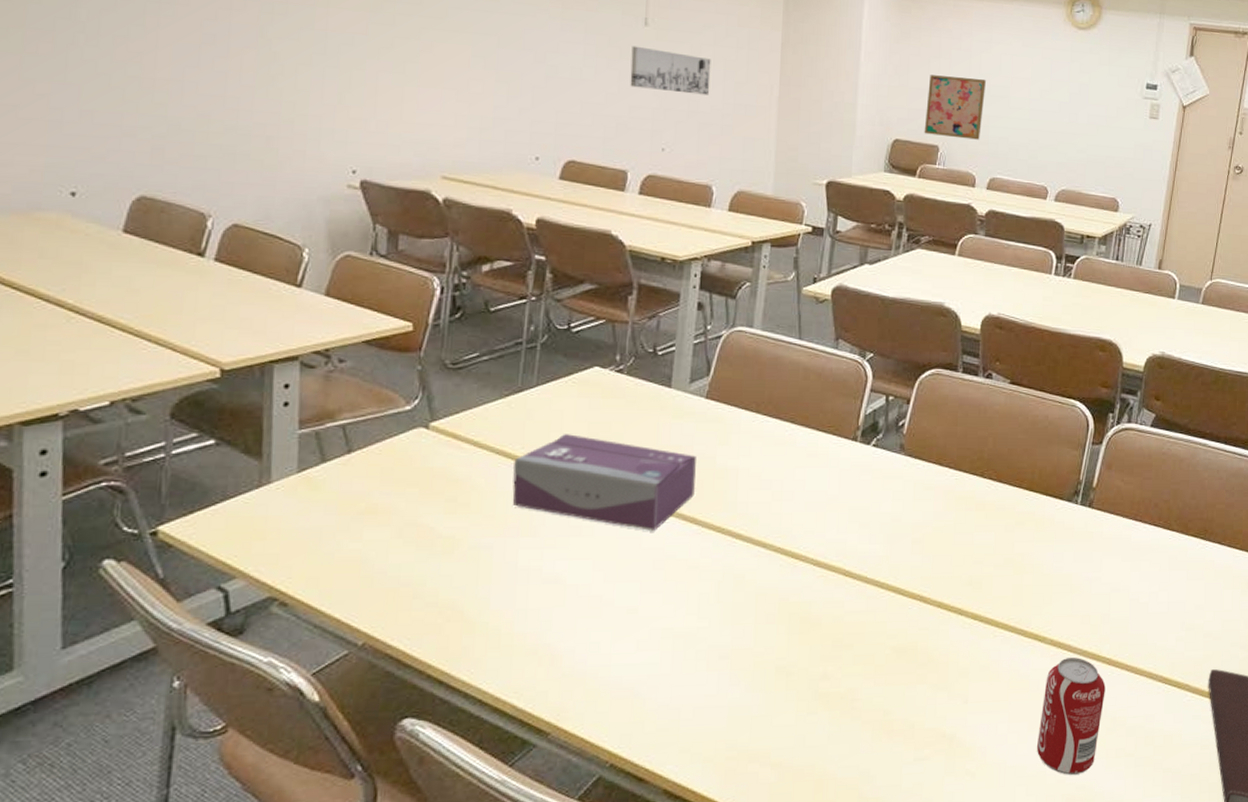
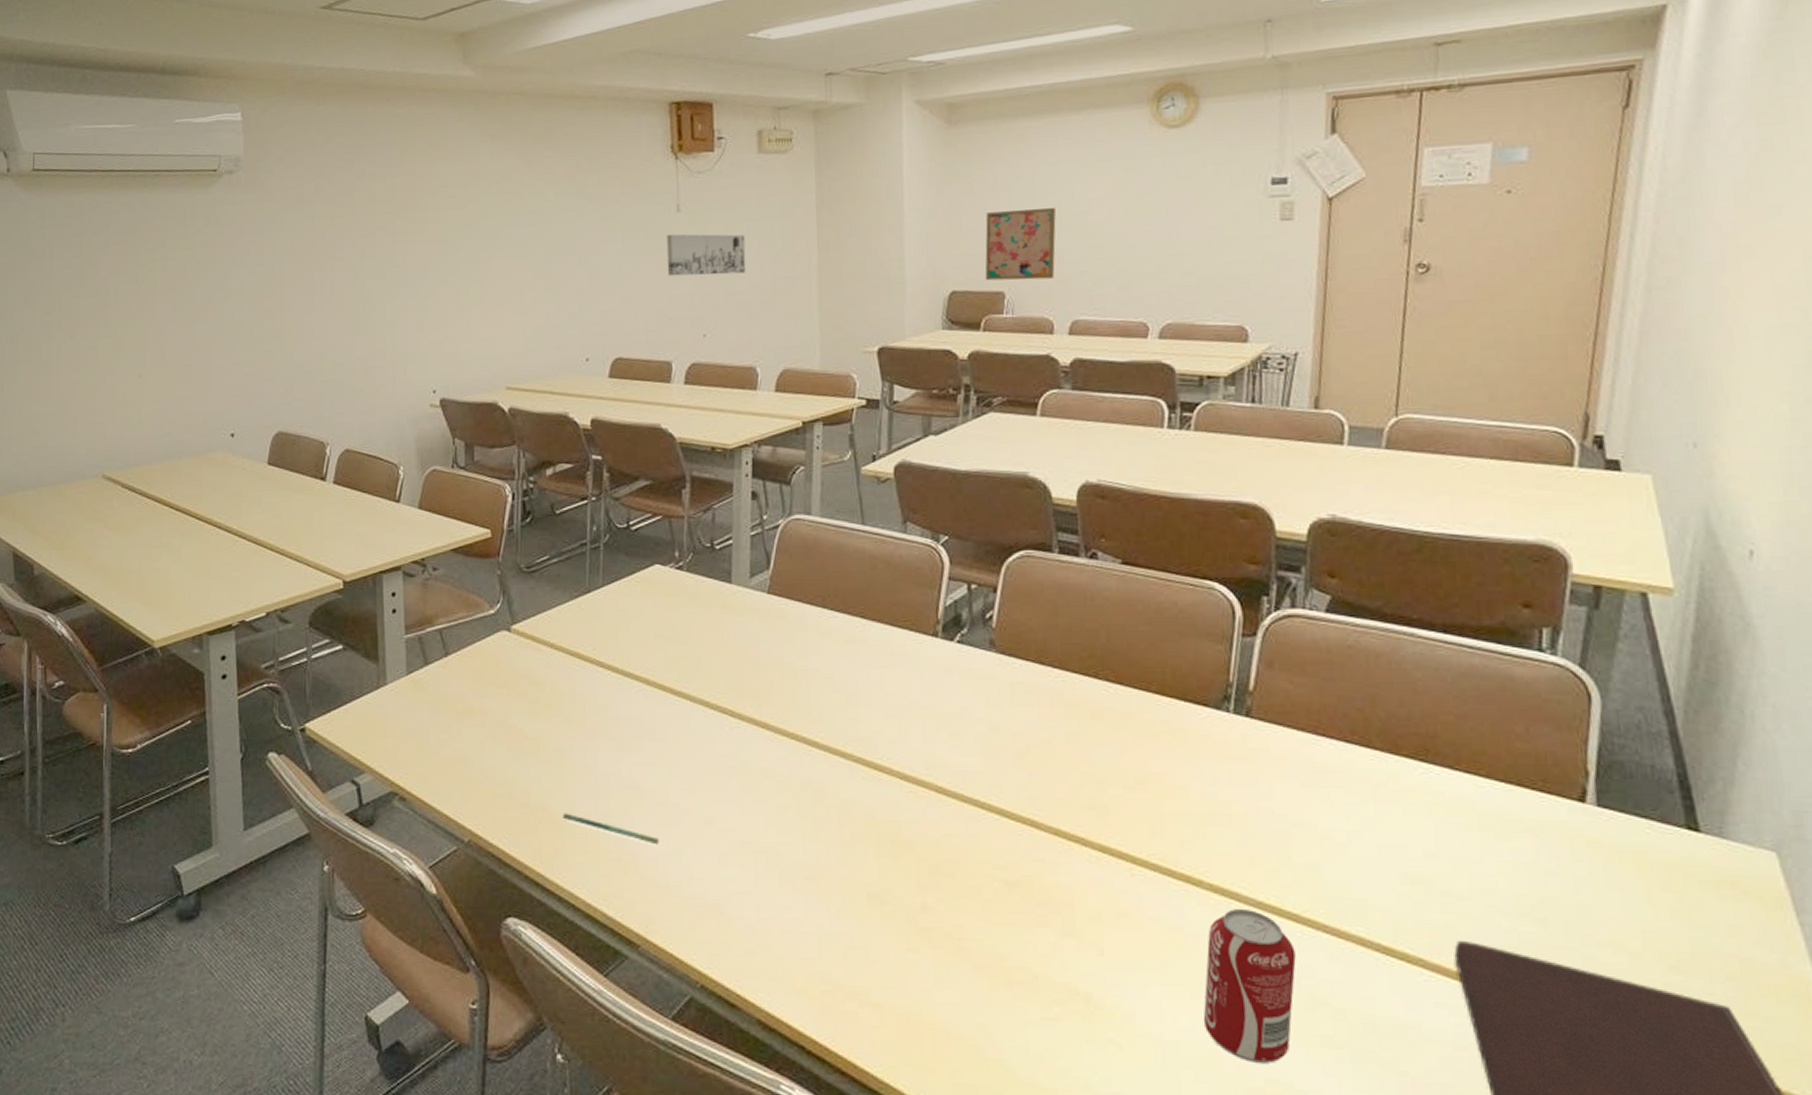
pen: none [475,610,578,637] -> present [563,813,659,845]
tissue box: present [512,434,696,532] -> none [587,634,764,737]

